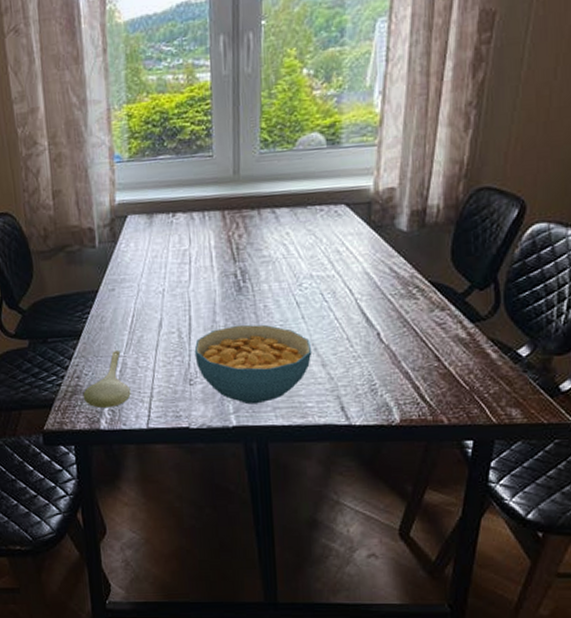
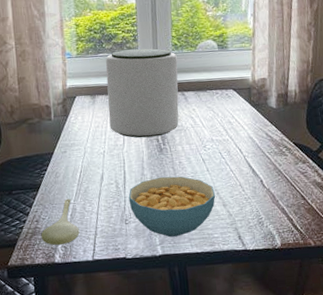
plant pot: none [167,146,268,273] -> present [106,48,179,138]

